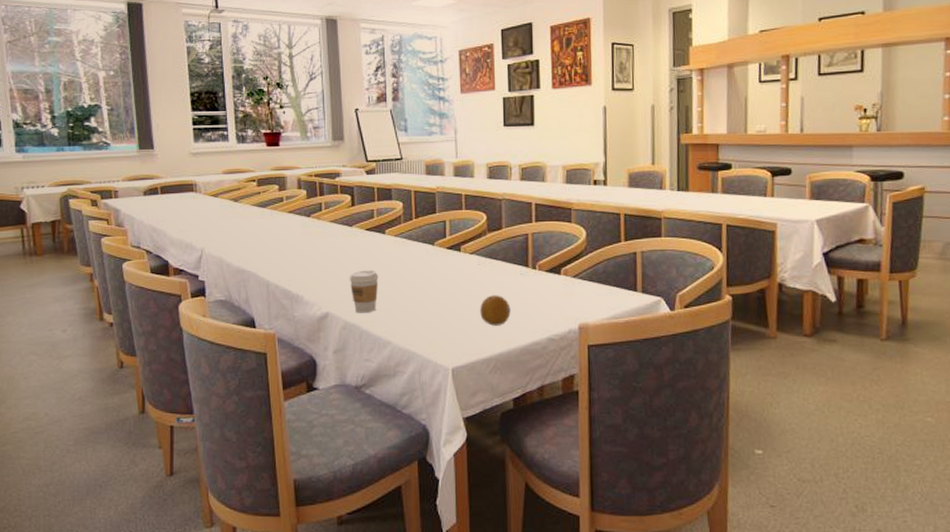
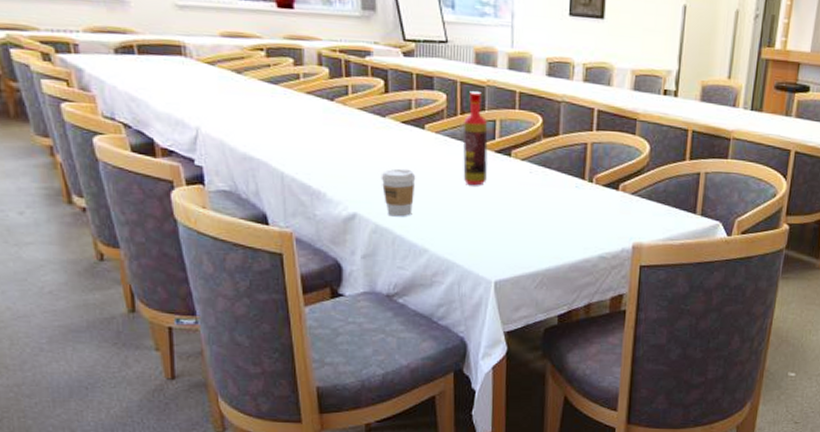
bottle: none [419,198,440,280] -> present [463,91,488,186]
fruit: present [480,295,511,326] -> none [529,207,562,240]

